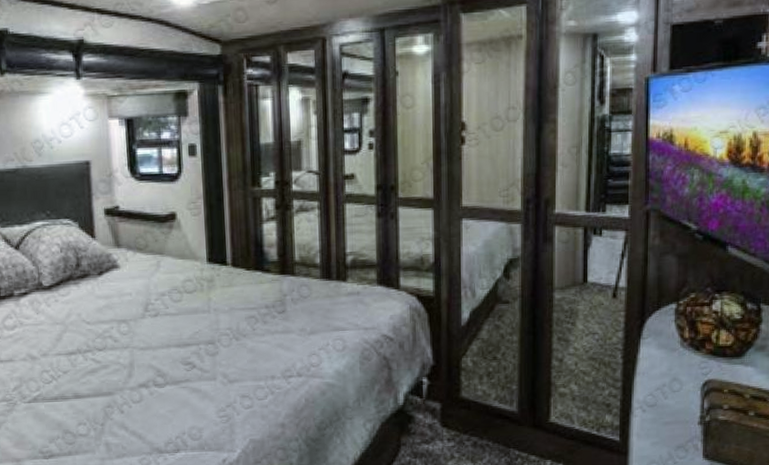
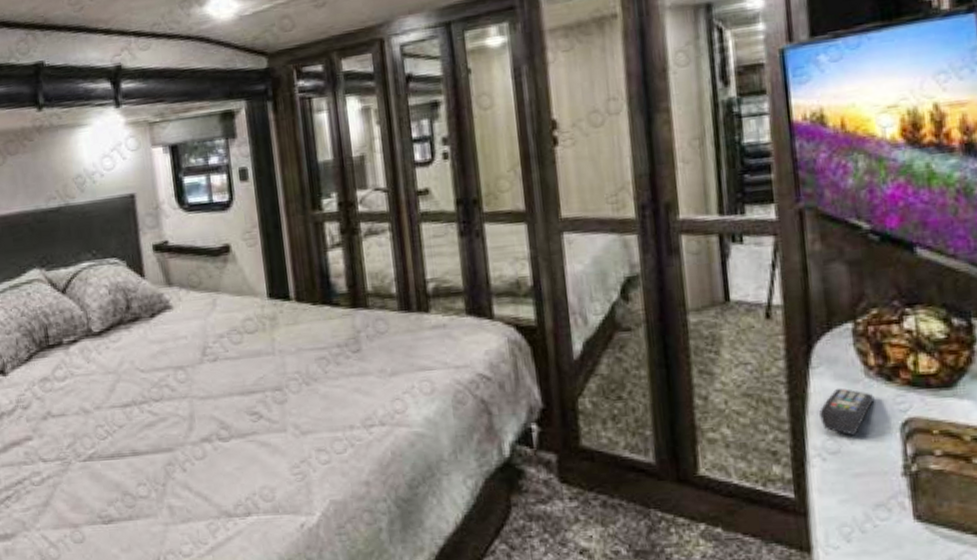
remote control: none [644,355,685,393] -> present [819,388,875,436]

